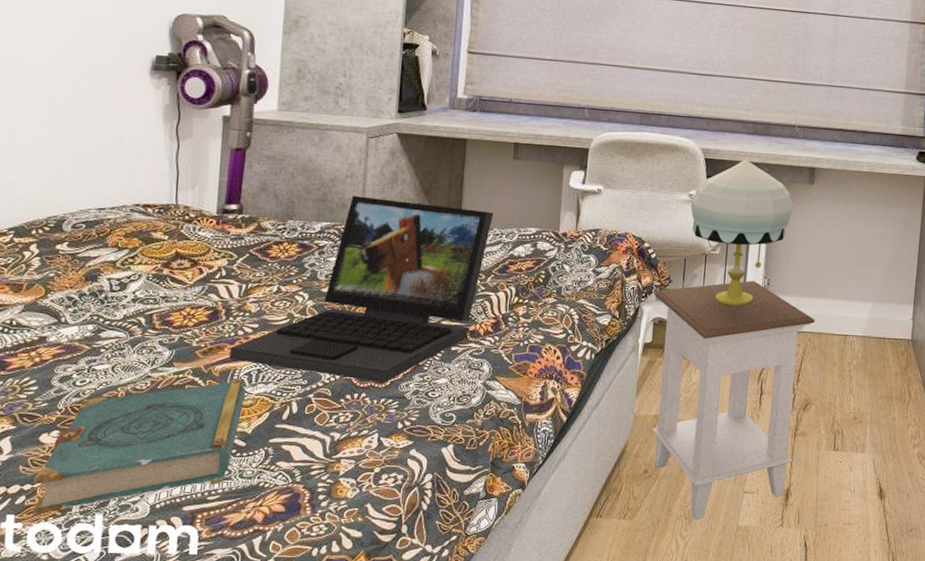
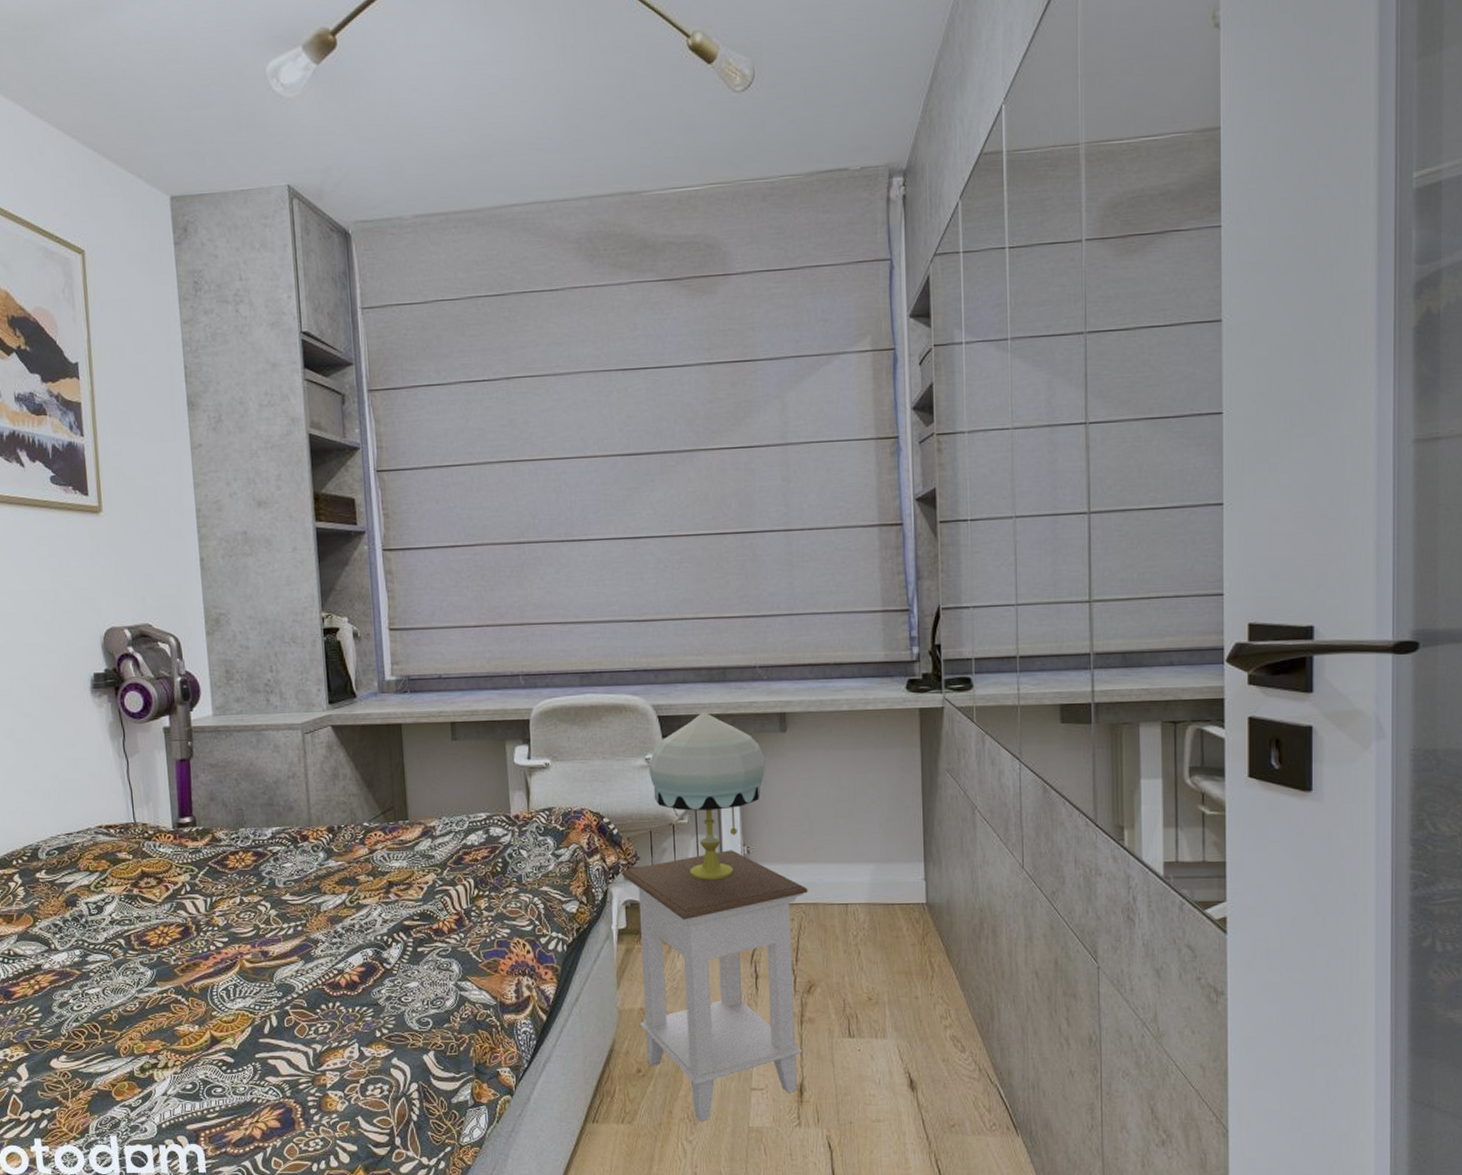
book: present [31,378,246,516] -> none [52,993,227,1139]
laptop: present [229,195,493,383] -> none [205,796,440,990]

